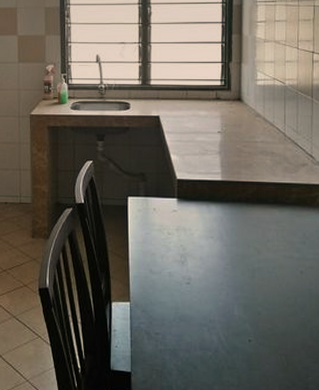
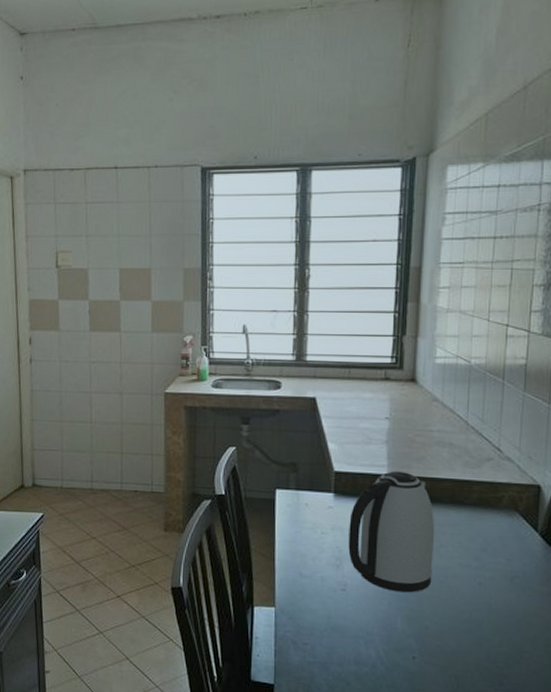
kettle: none [191,177,263,283] -> present [348,471,435,593]

